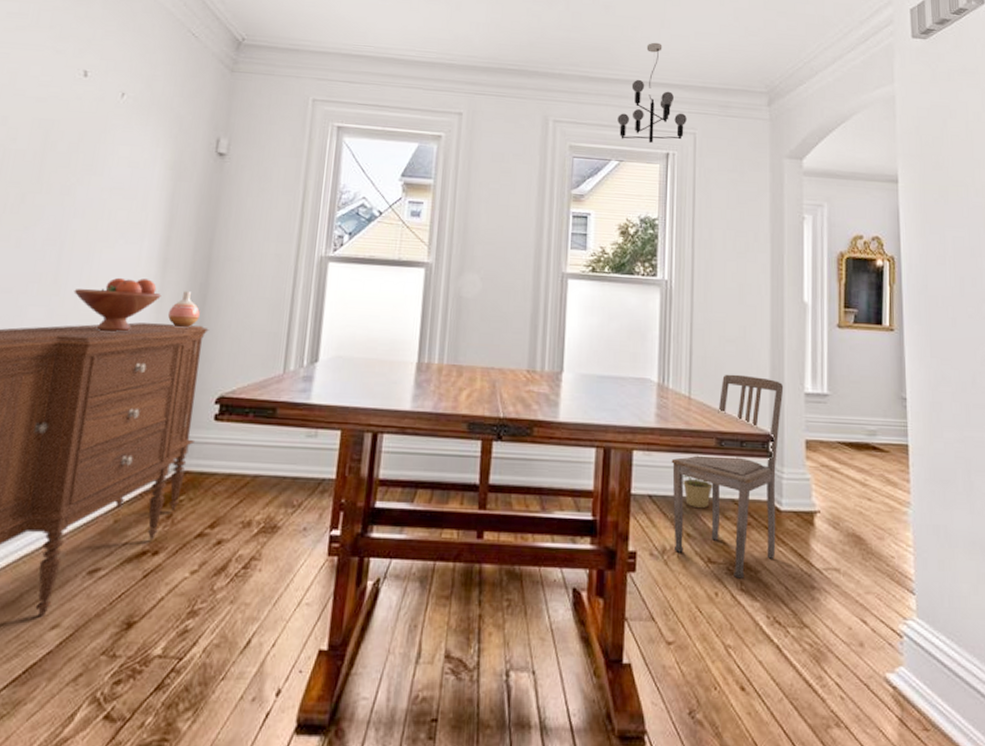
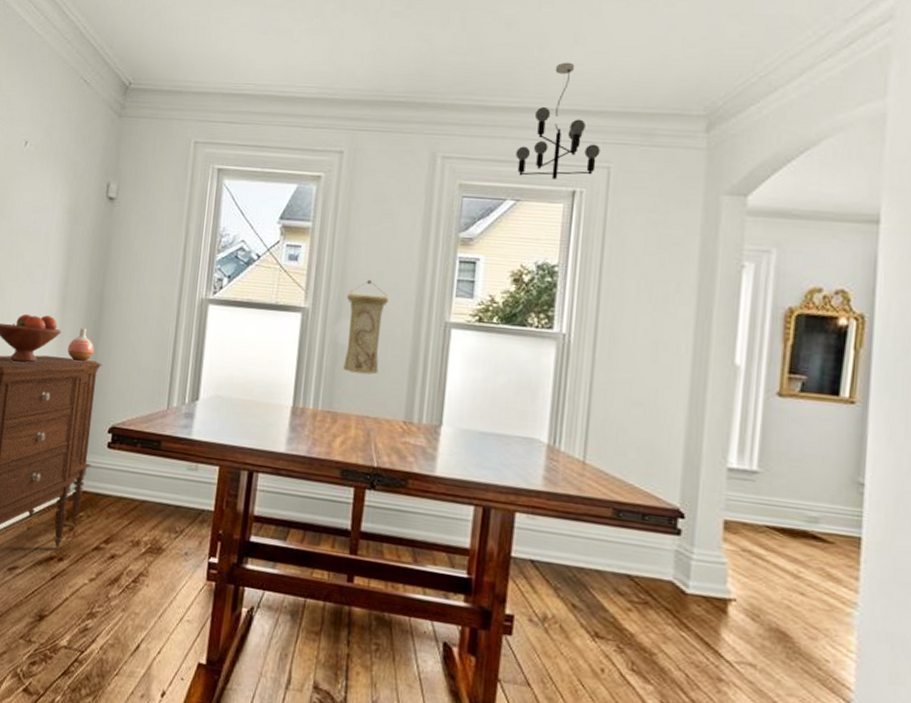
wall scroll: none [467,234,509,326] -> present [343,279,388,375]
dining chair: present [671,374,784,579] -> none [556,440,701,659]
potted plant: present [683,475,713,509] -> none [571,543,606,581]

